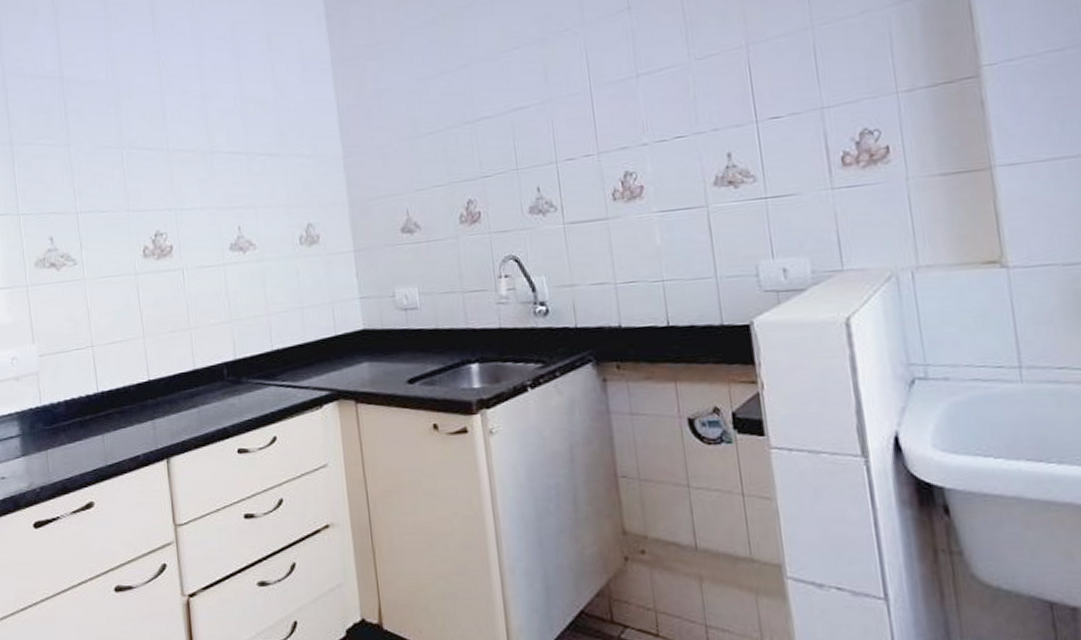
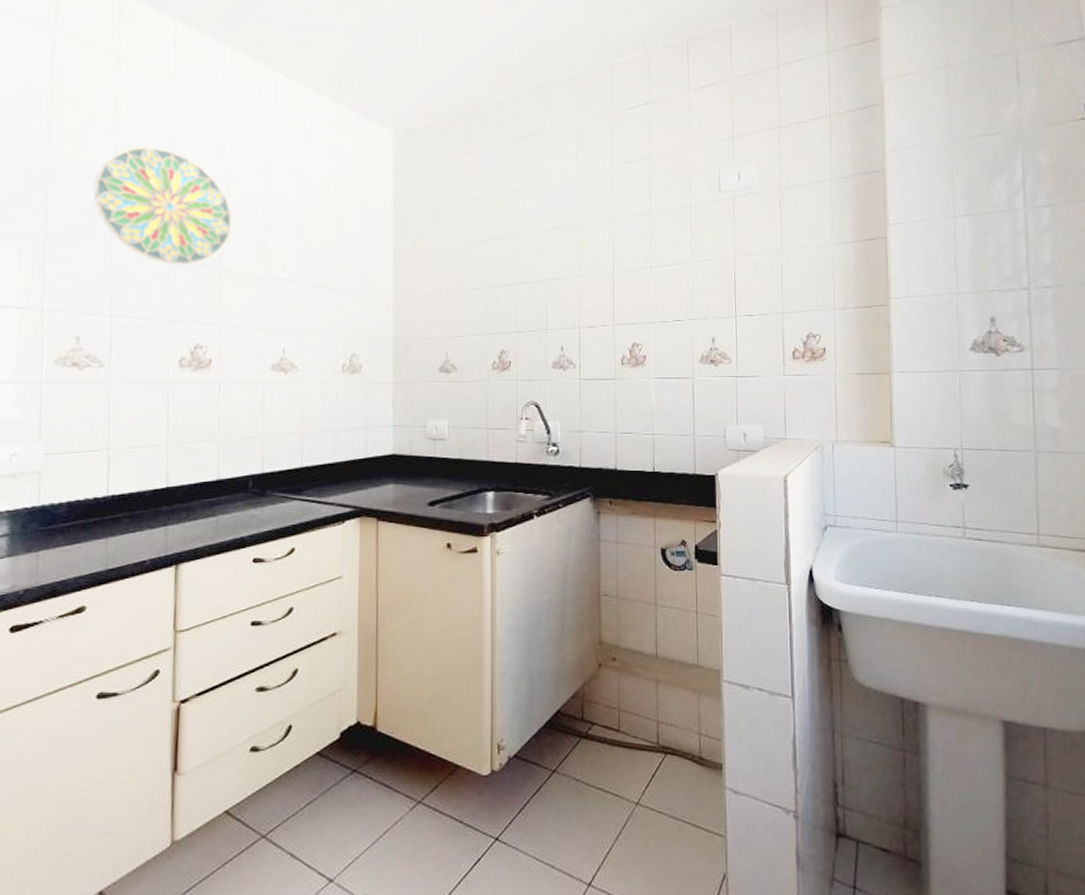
decorative plate: none [44,33,174,153] -> present [93,147,233,265]

